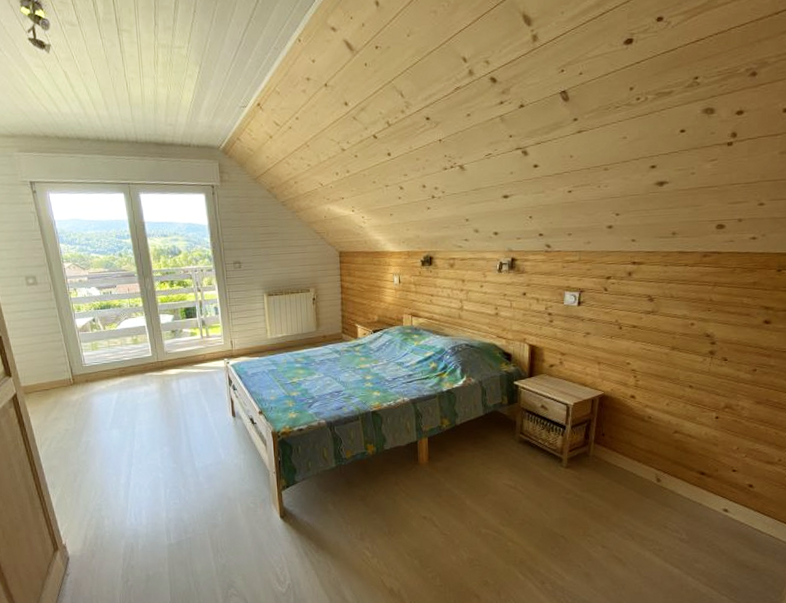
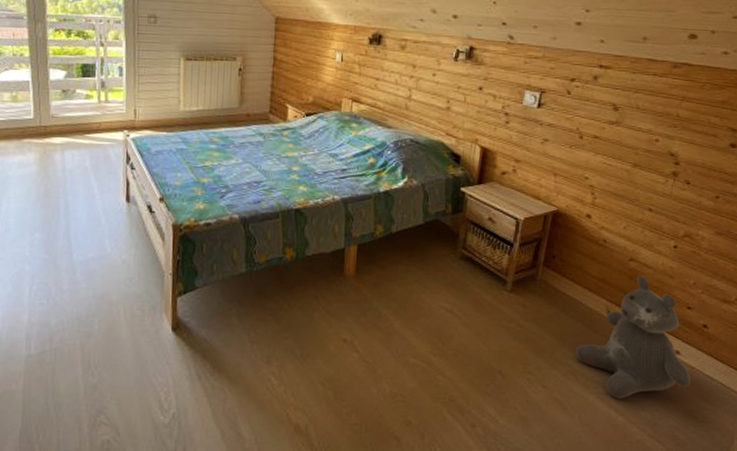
teddy bear: none [630,445,741,554] -> present [575,276,691,399]

